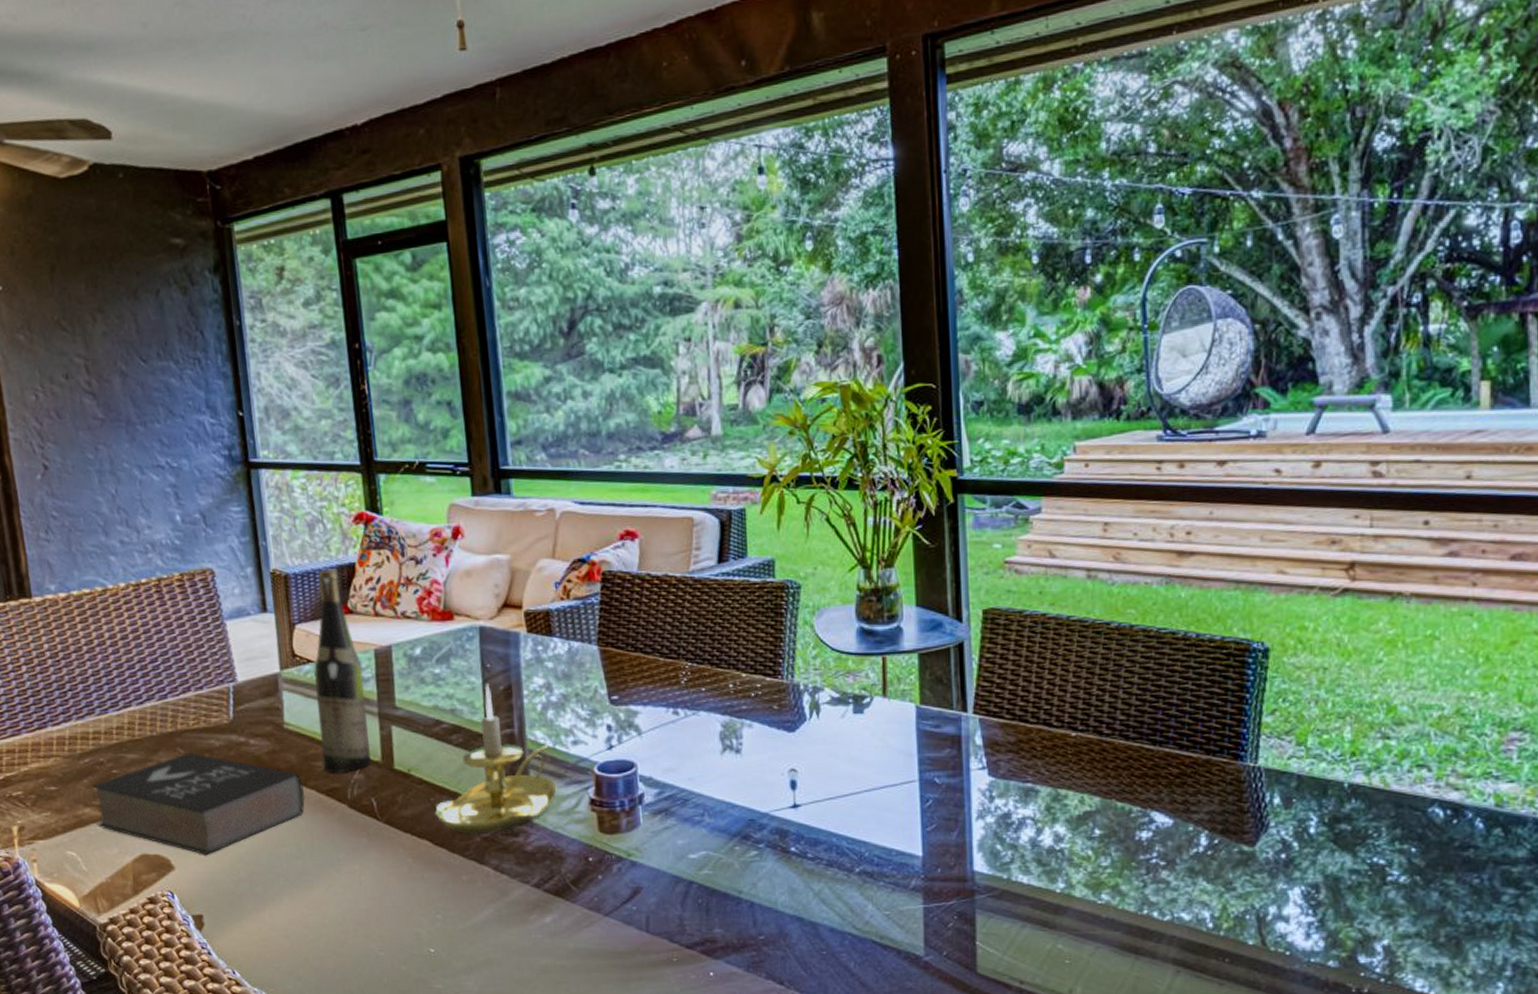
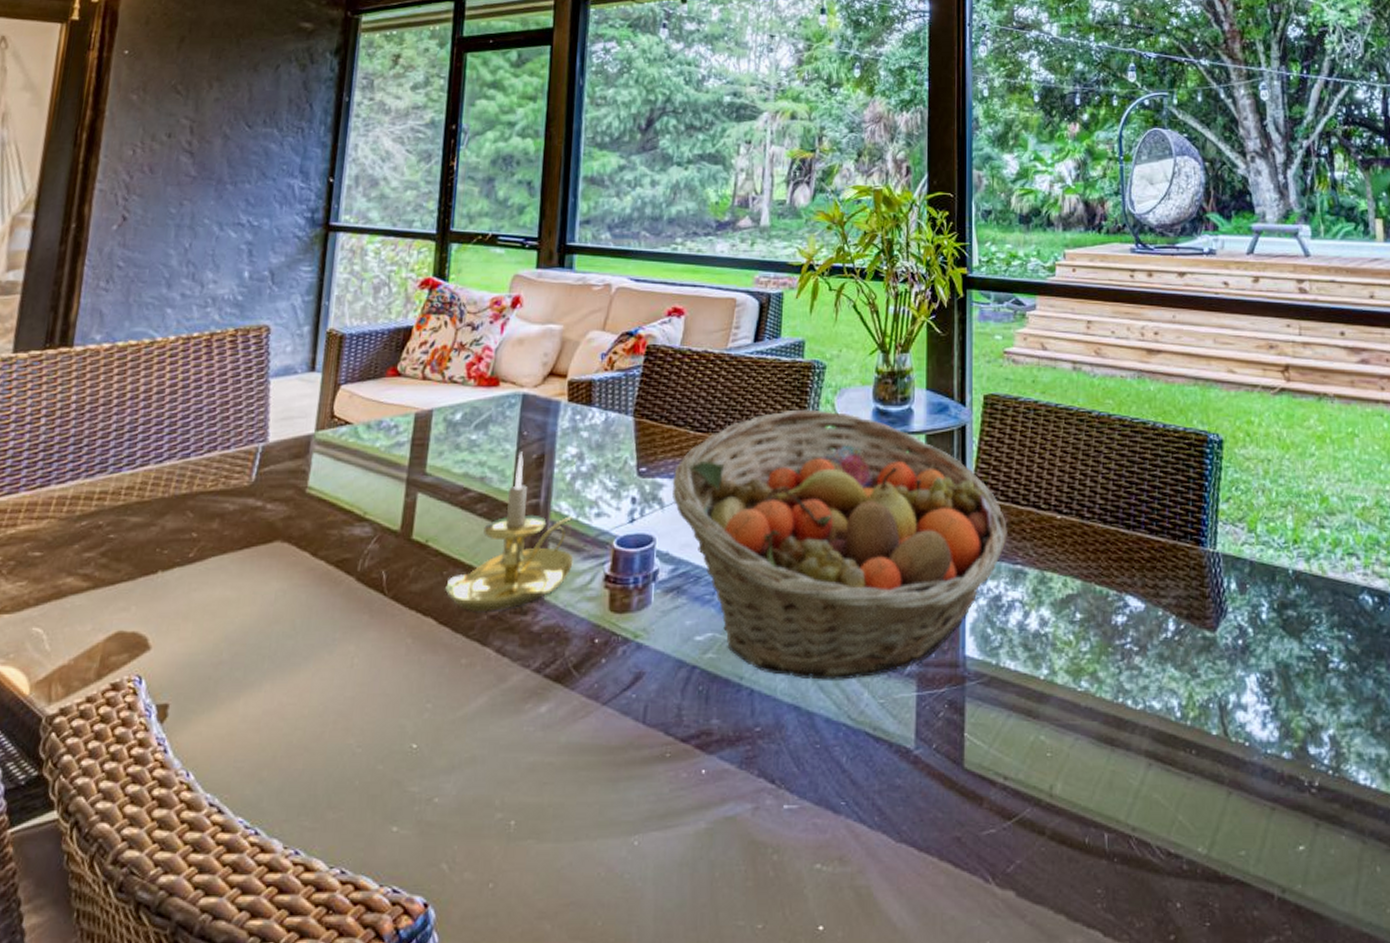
book: present [91,752,305,854] -> none [75,517,313,632]
wine bottle: present [314,569,371,773] -> none [338,331,400,543]
fruit basket: none [646,631,1016,894] -> present [672,409,1007,680]

